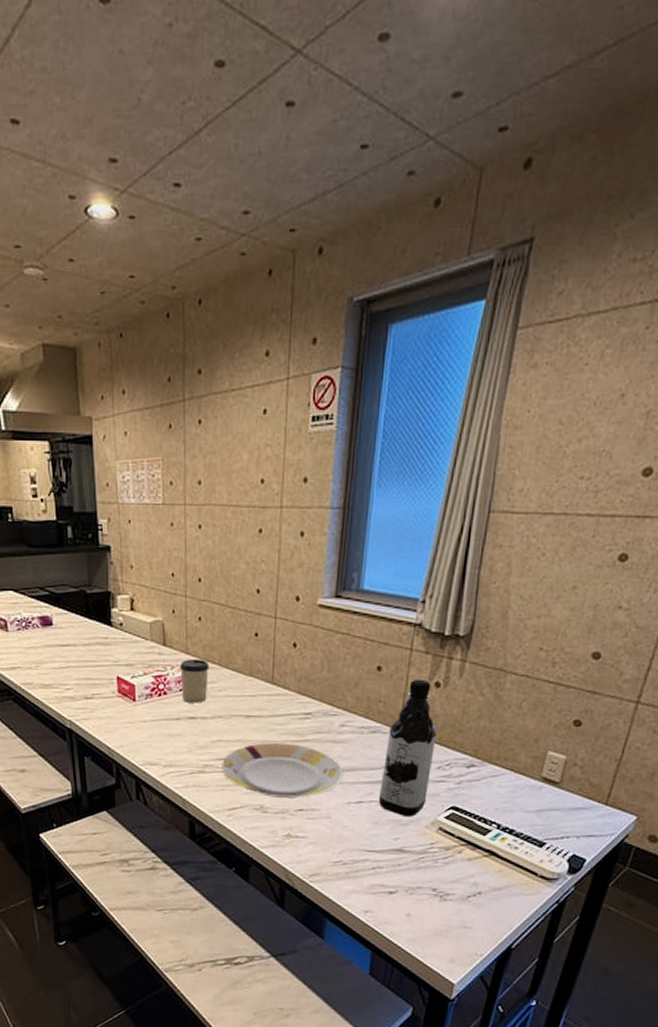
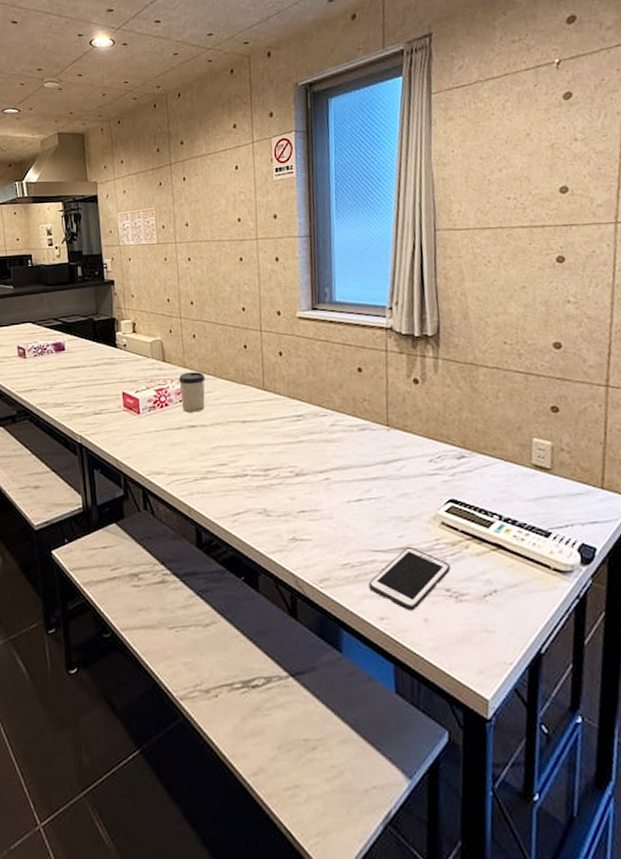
plate: present [222,742,343,798] -> none [223,445,340,500]
cell phone: none [357,849,440,907] -> present [368,547,450,611]
water bottle: present [378,679,437,817] -> none [376,377,424,512]

